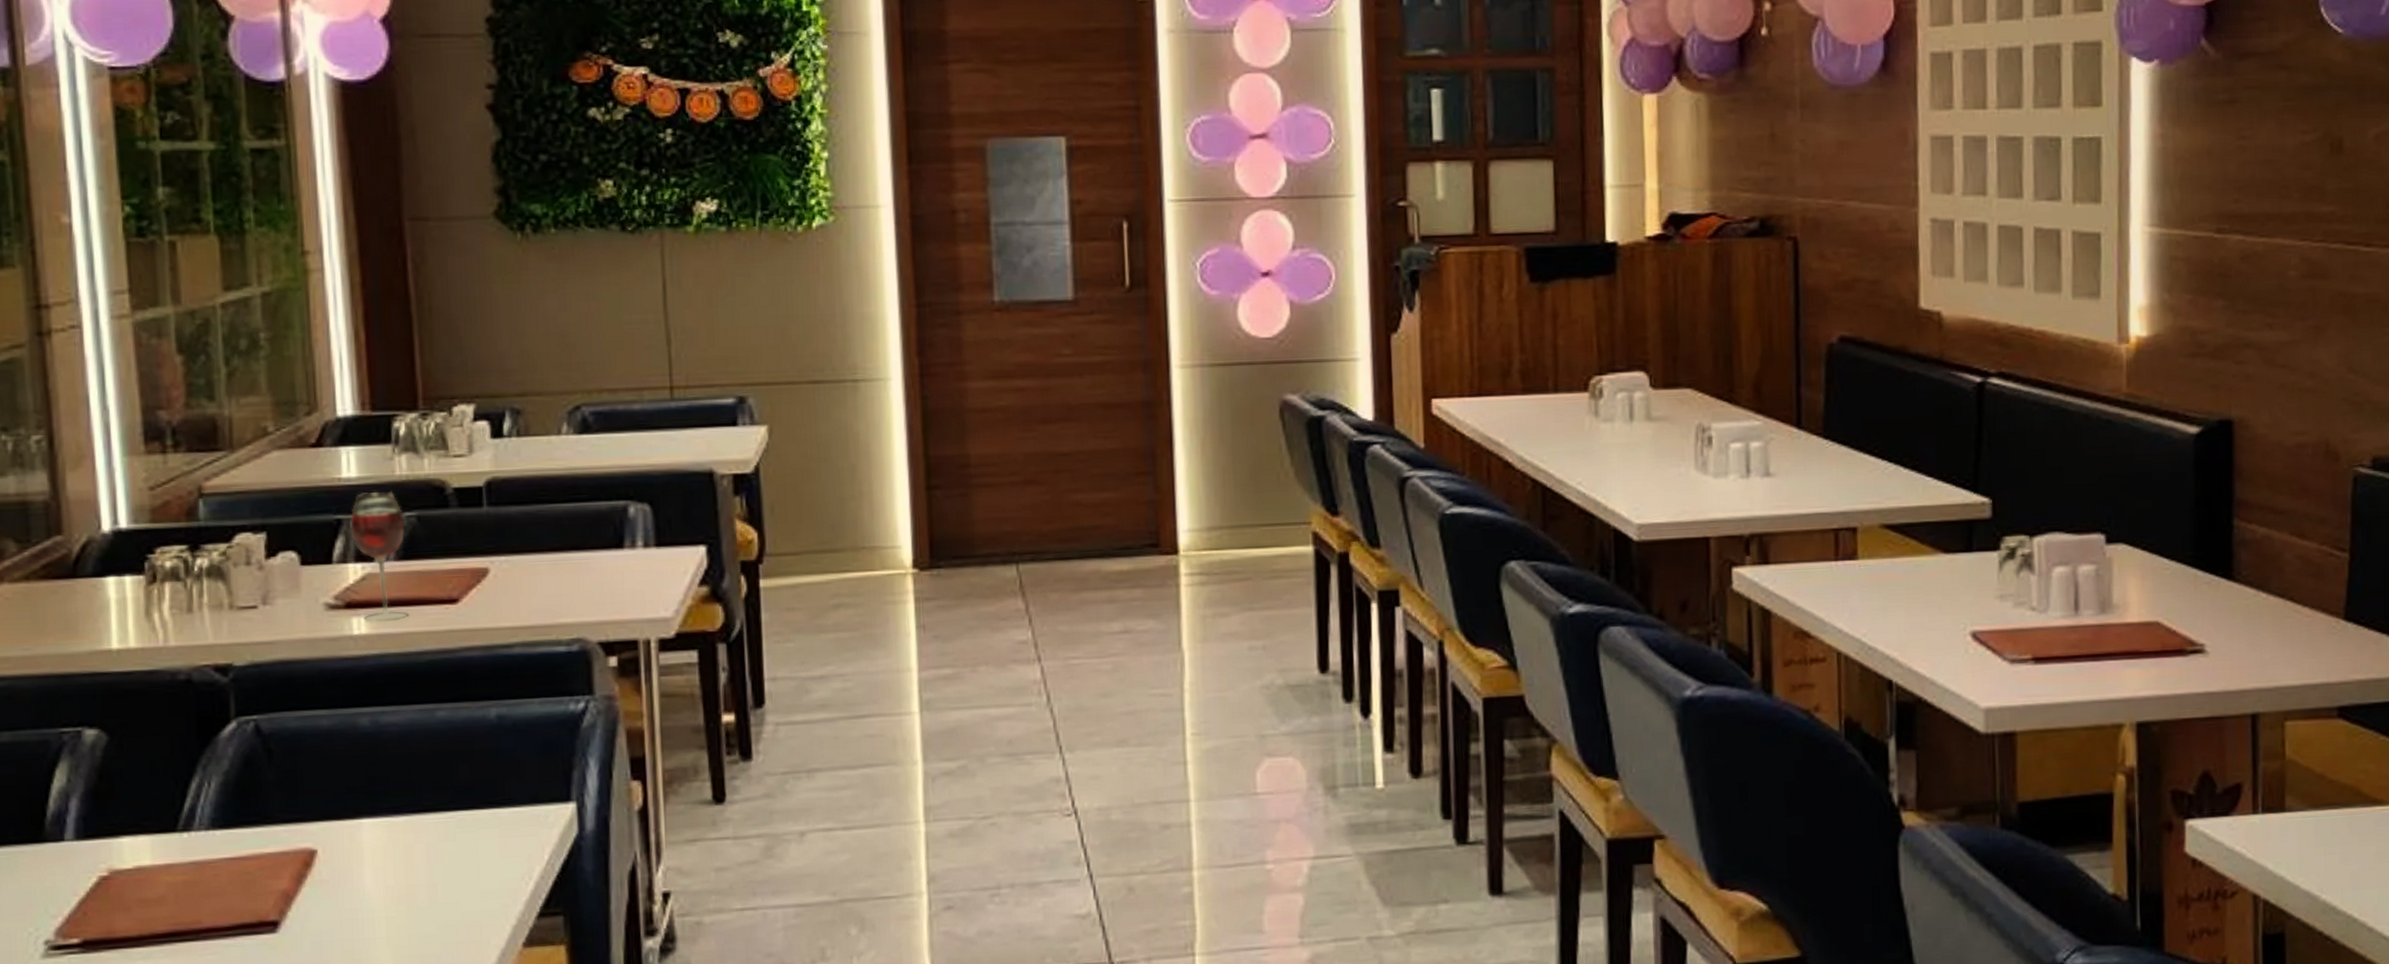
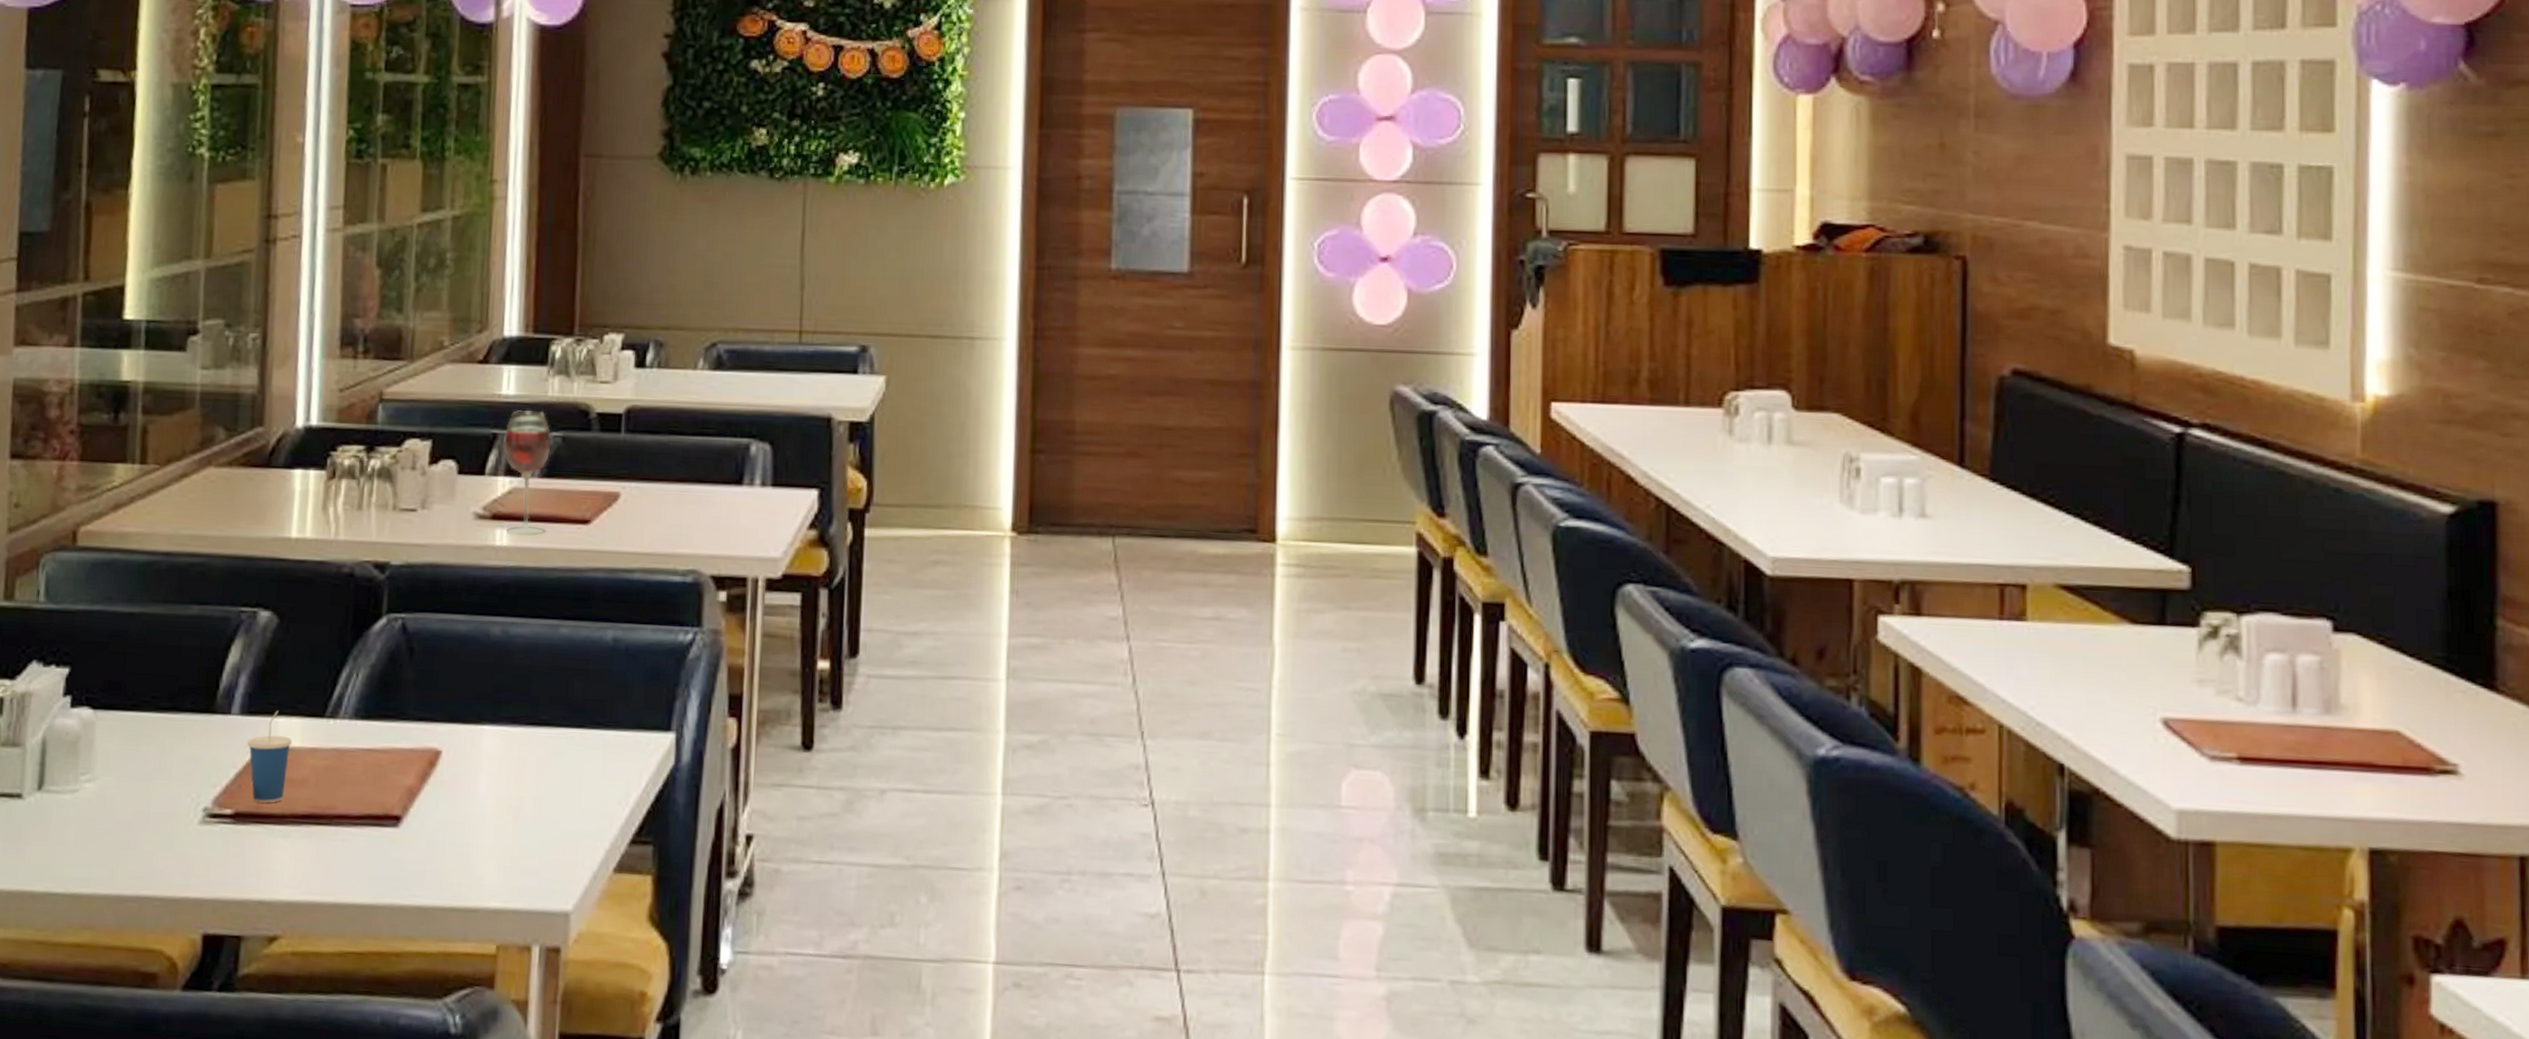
cup: none [88,831,142,928] -> present [247,710,292,803]

